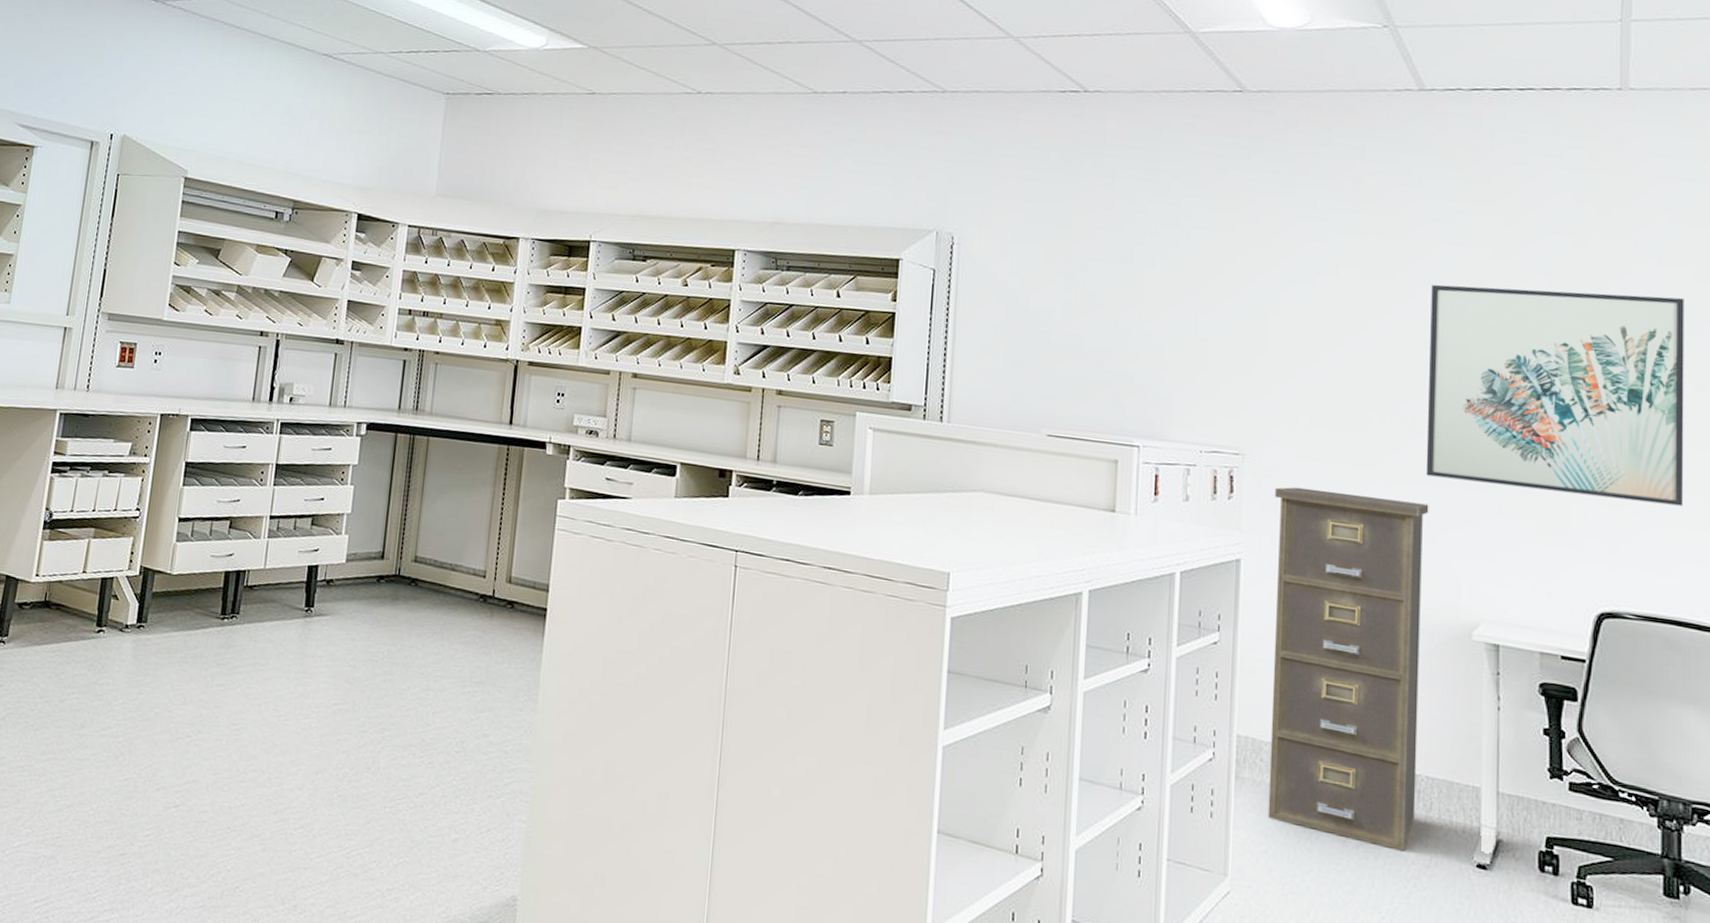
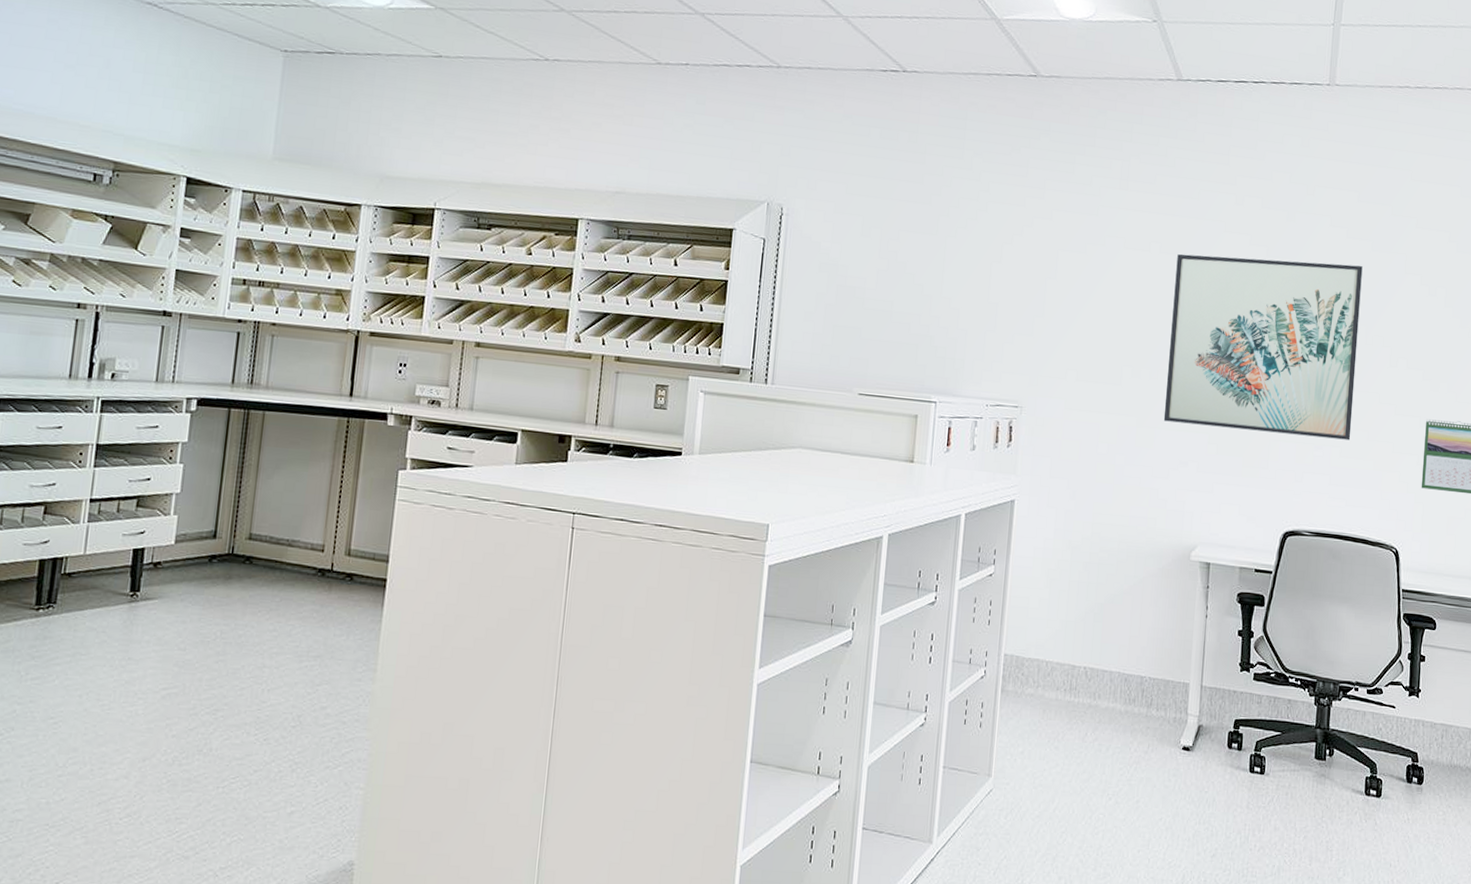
filing cabinet: present [1267,487,1429,852] -> none [1025,434,1165,742]

